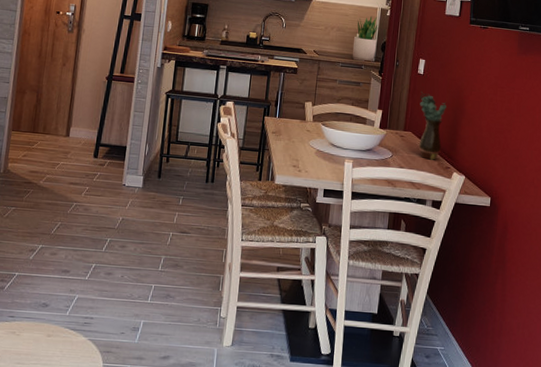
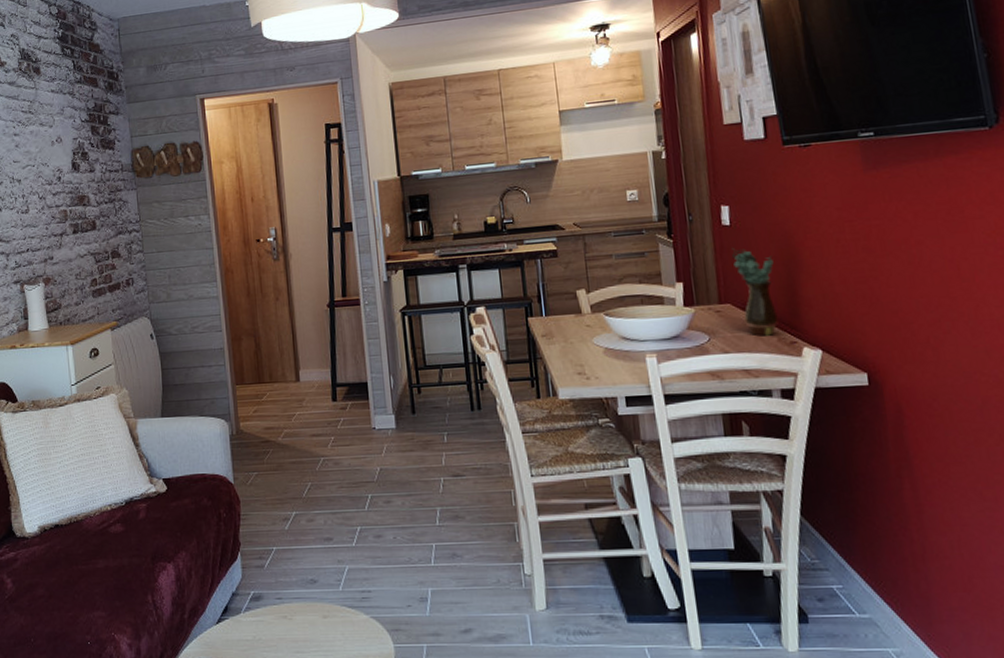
planter: present [352,15,379,62] -> none [623,163,657,225]

